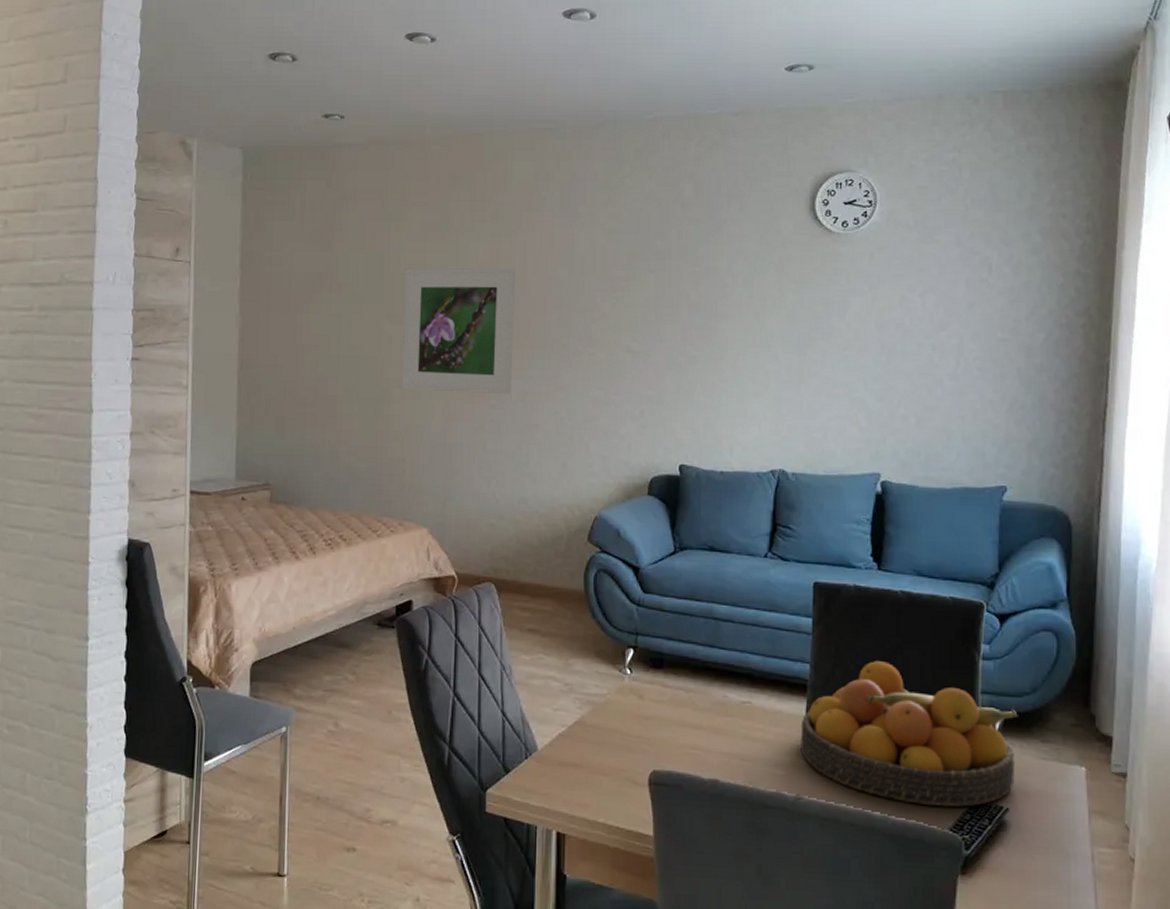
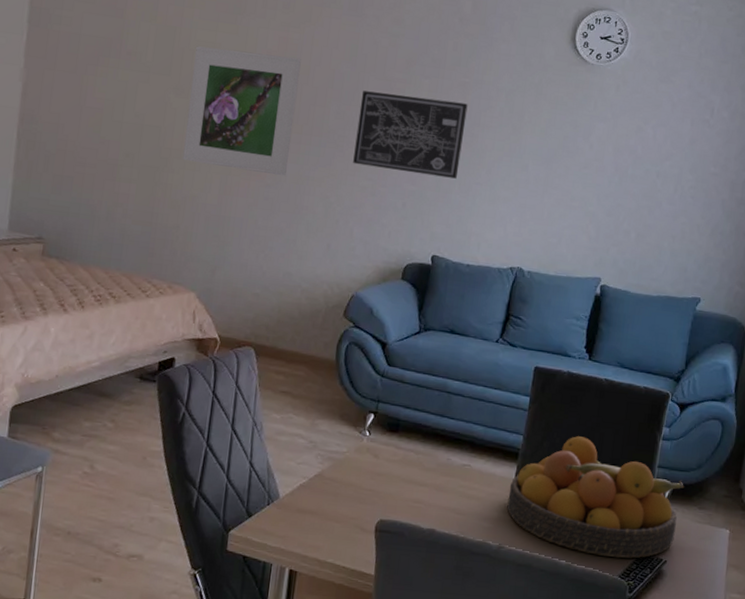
wall art: none [581,293,701,378] -> present [353,90,468,179]

